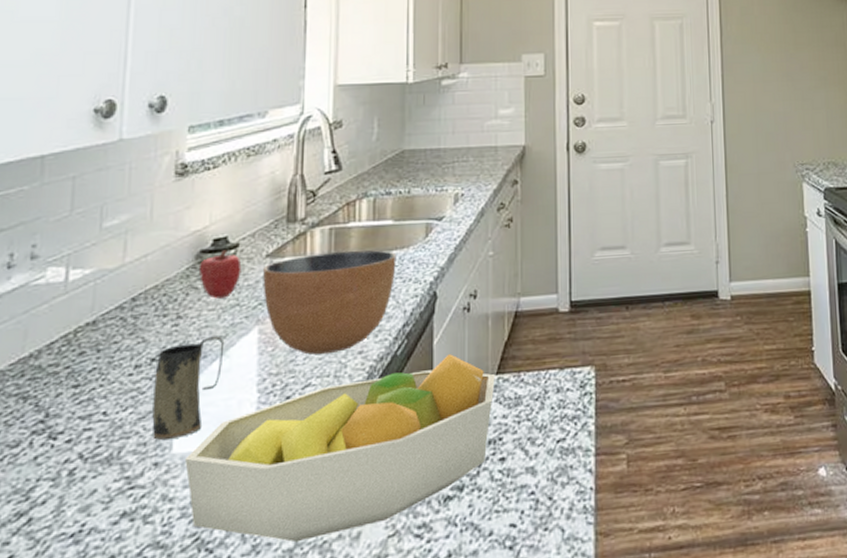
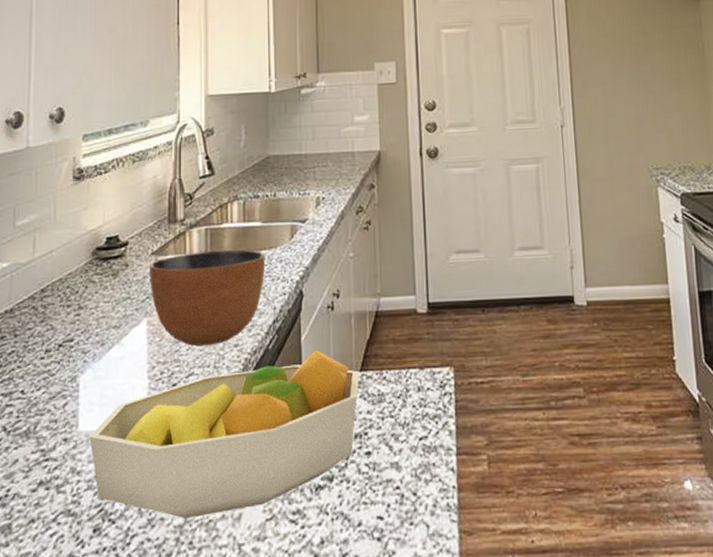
mug: present [152,336,225,440] -> none [61,326,119,418]
apple: present [198,250,242,299] -> none [95,247,131,292]

